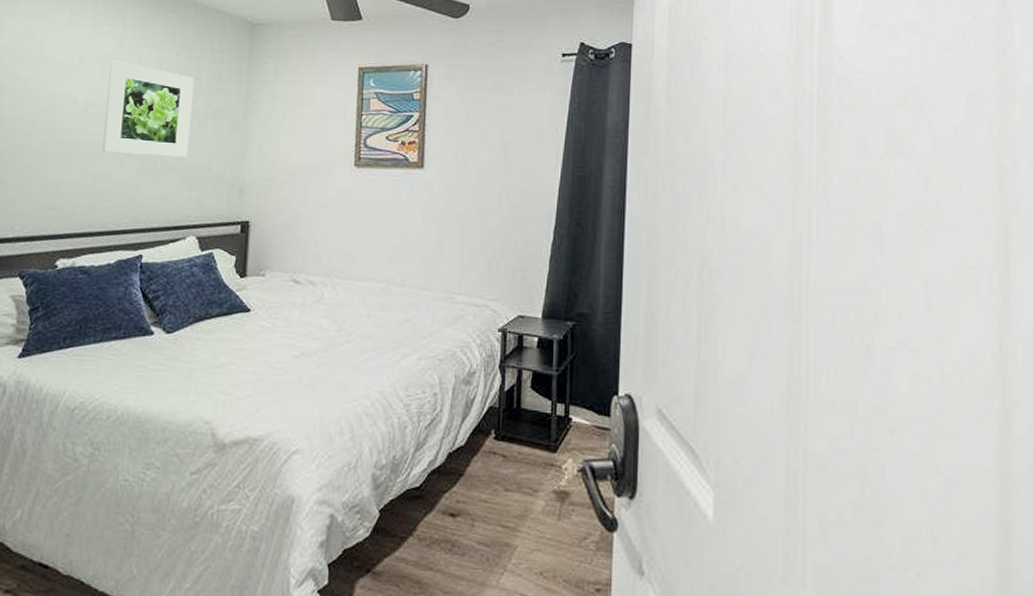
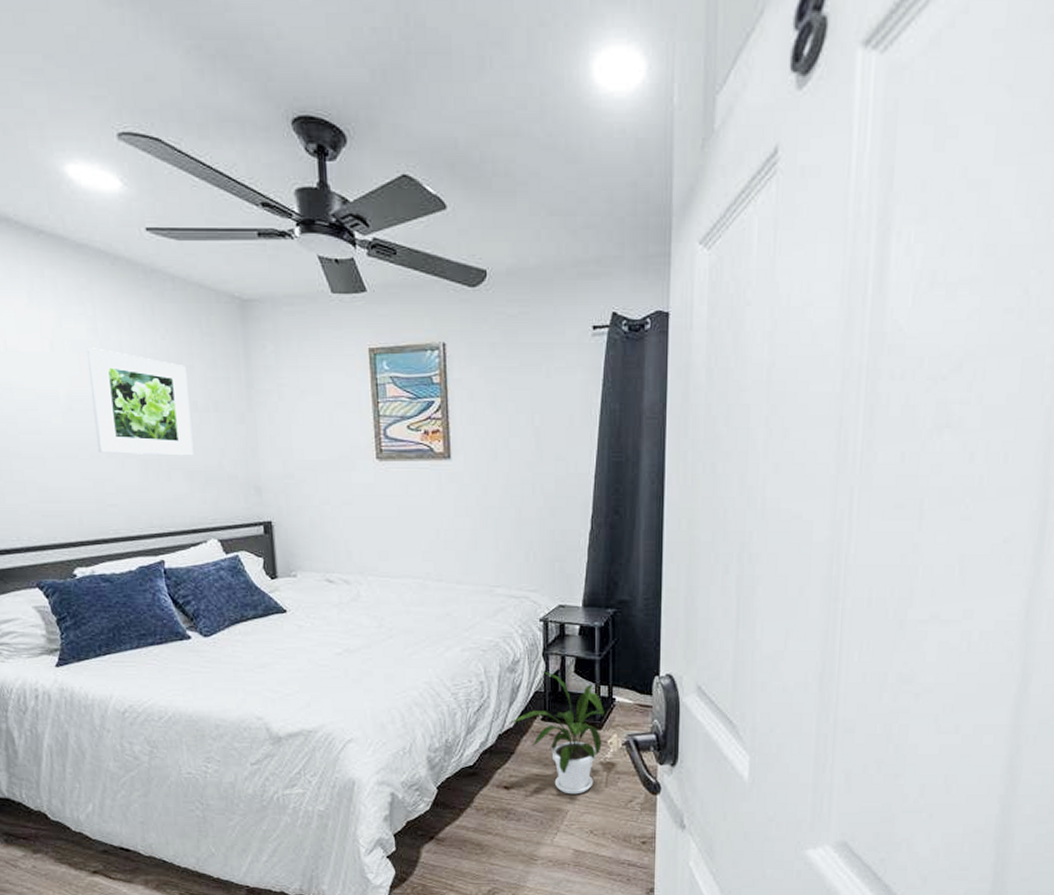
house plant: none [460,384,560,527] -> present [508,671,604,795]

